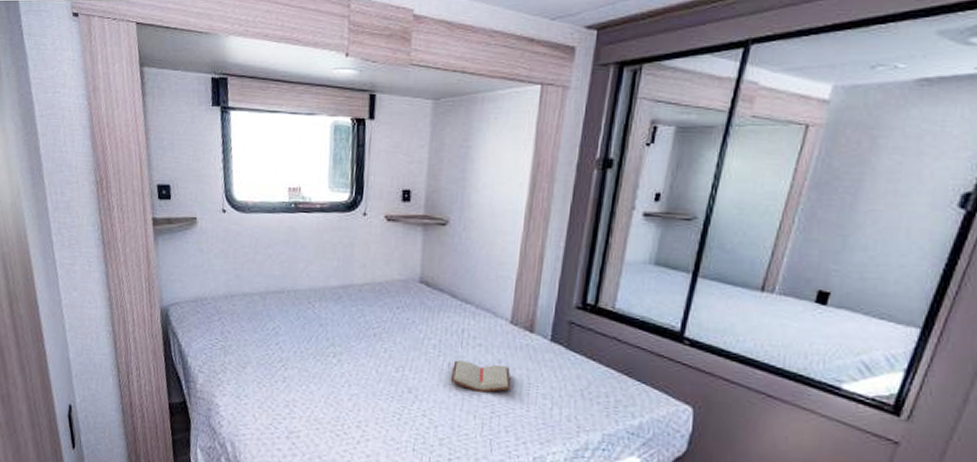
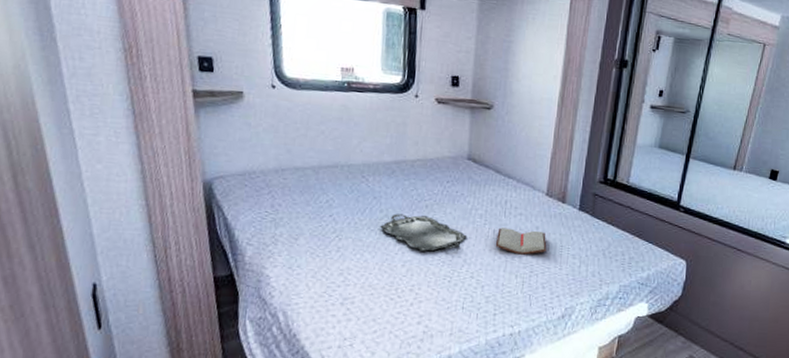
serving tray: none [326,342,419,385] -> present [380,213,467,251]

